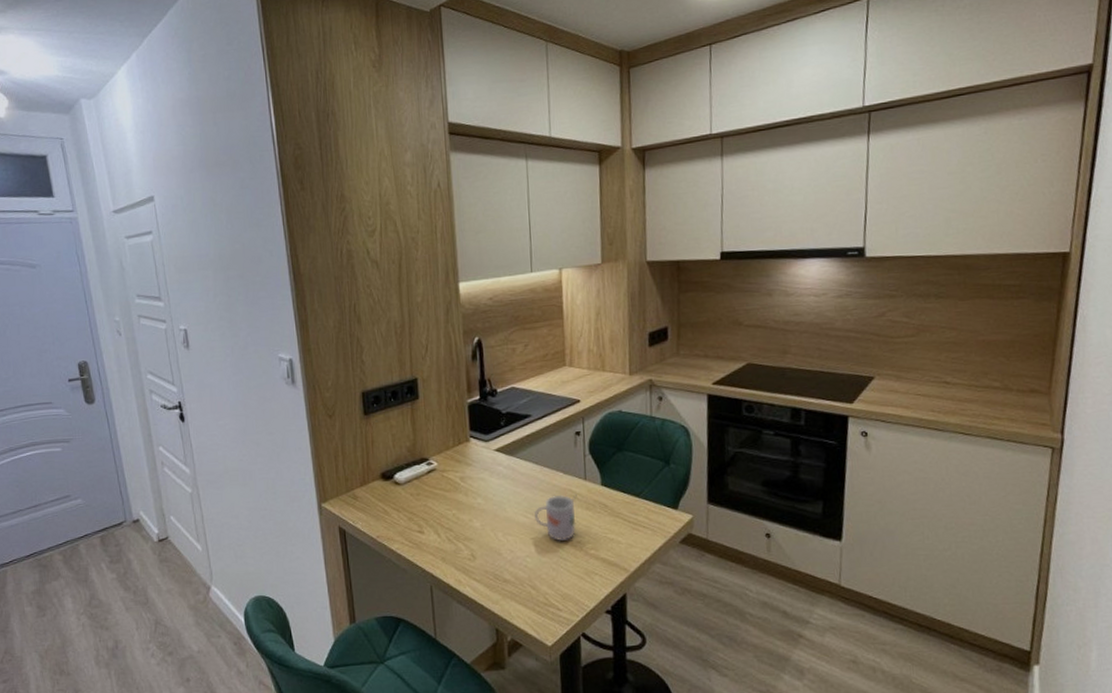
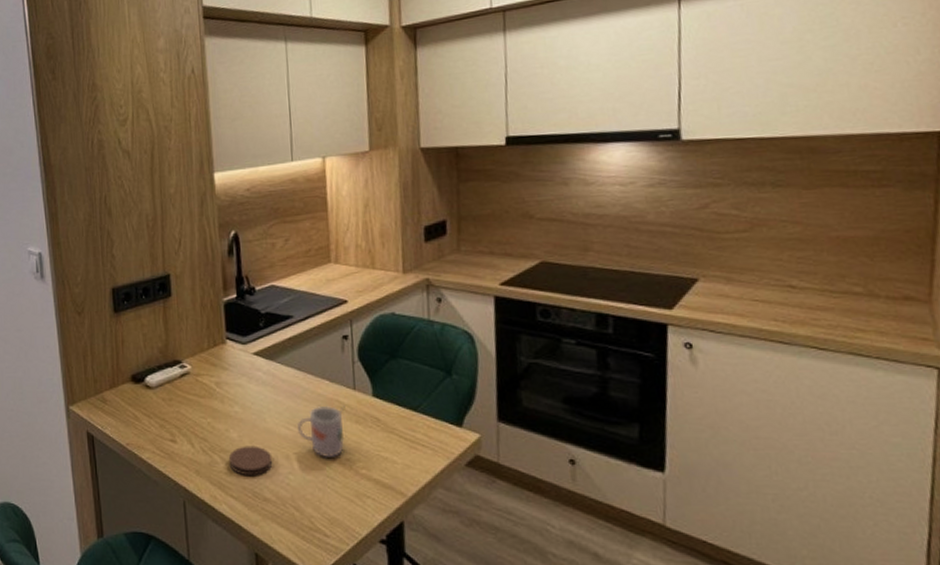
coaster: none [472,533,512,561] -> present [228,446,273,476]

